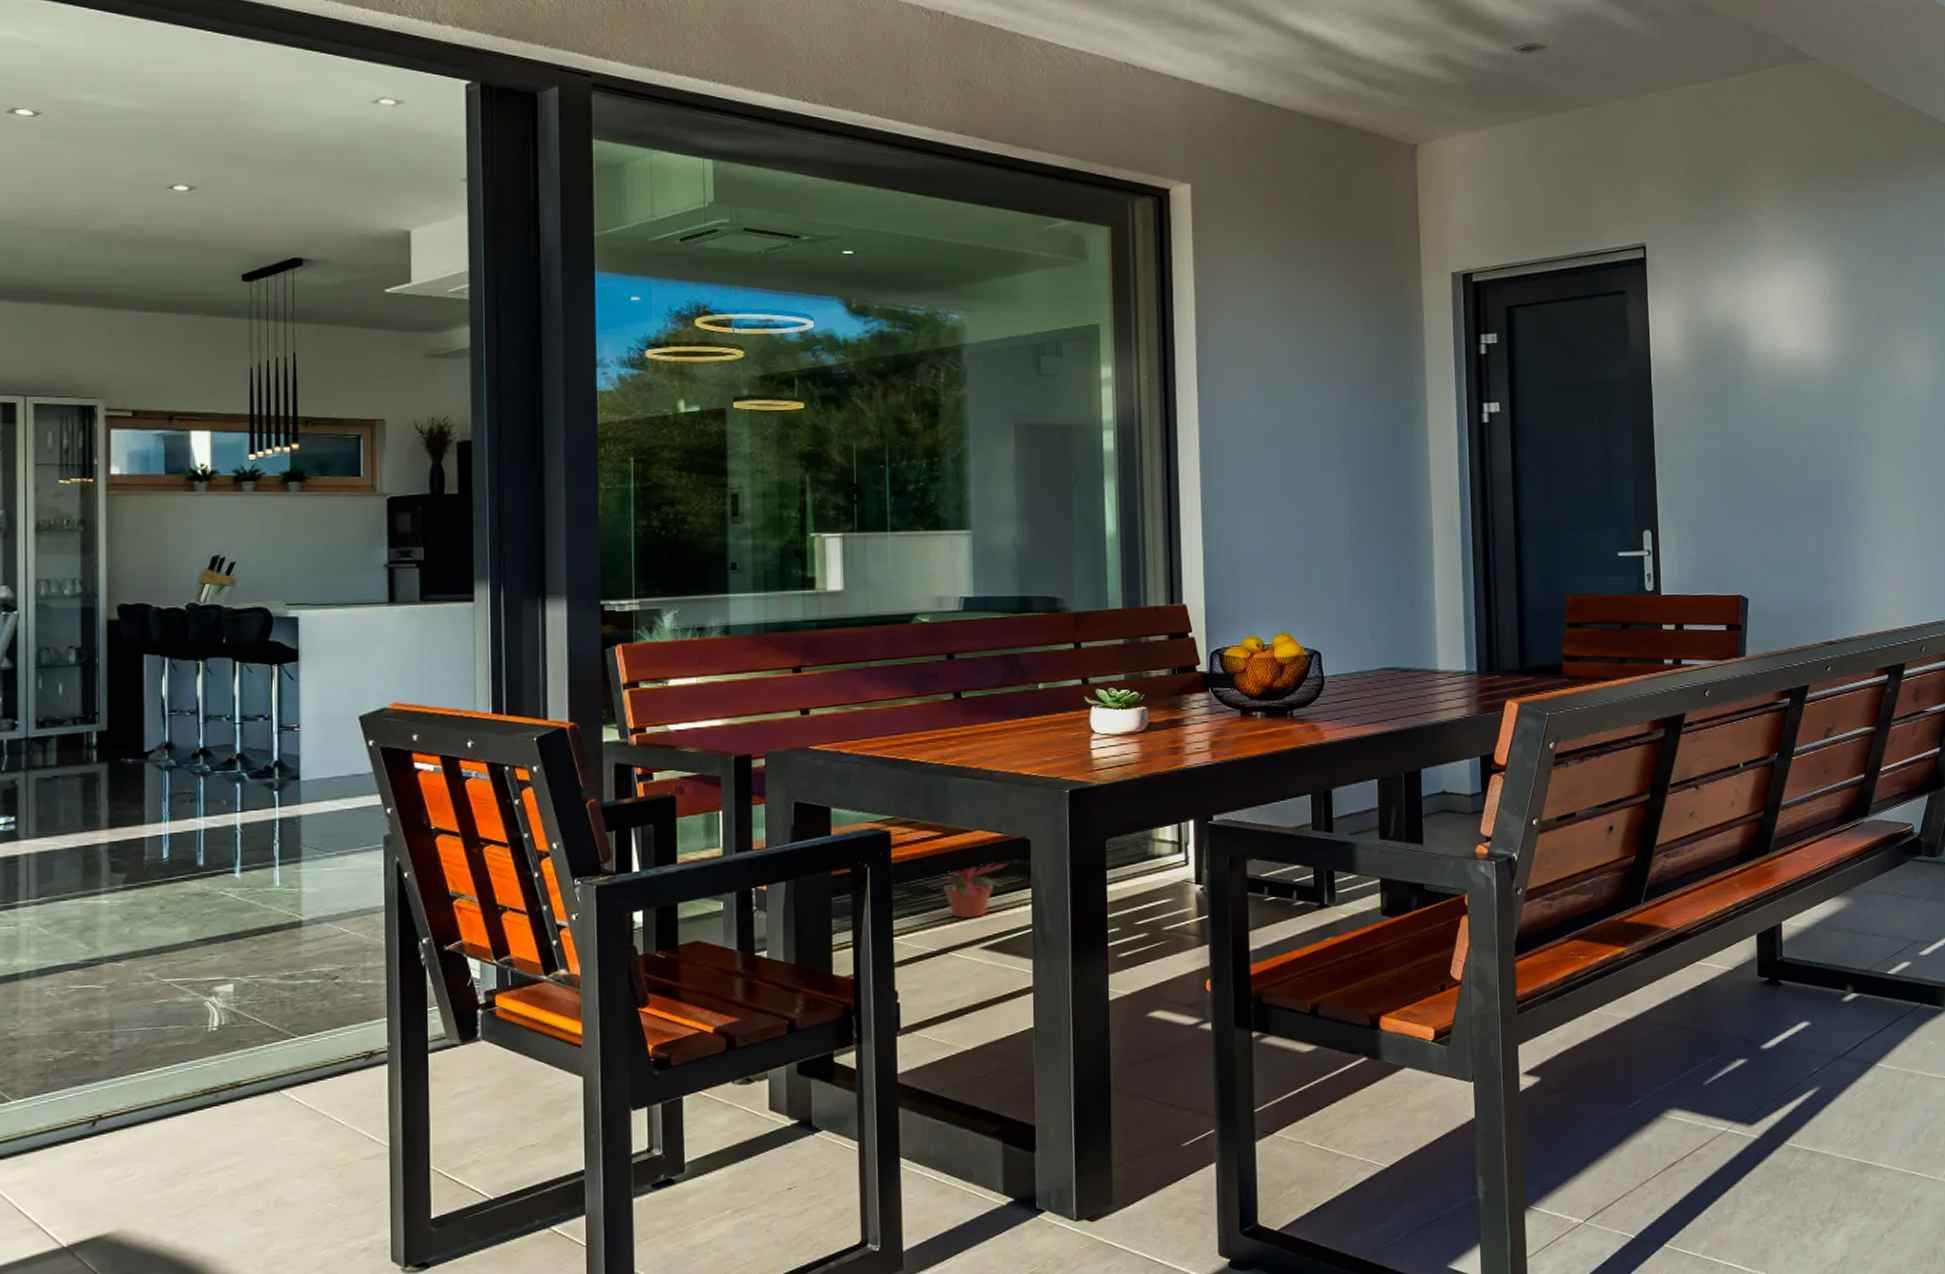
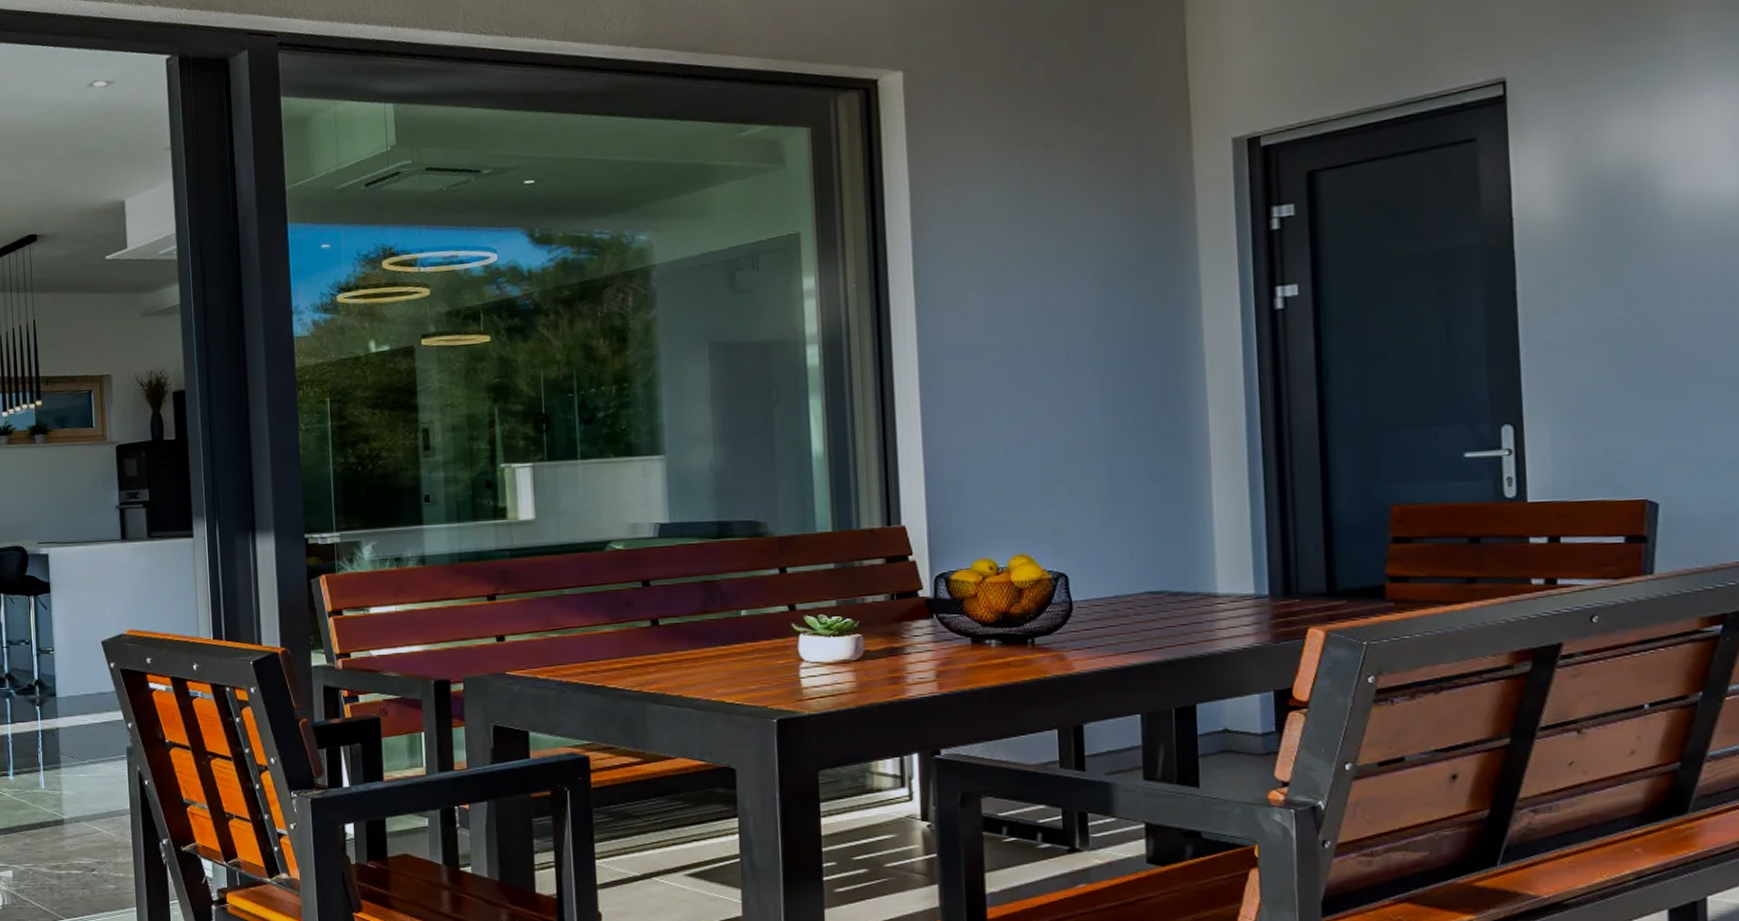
potted plant: present [928,862,1010,920] -> none [630,790,714,846]

